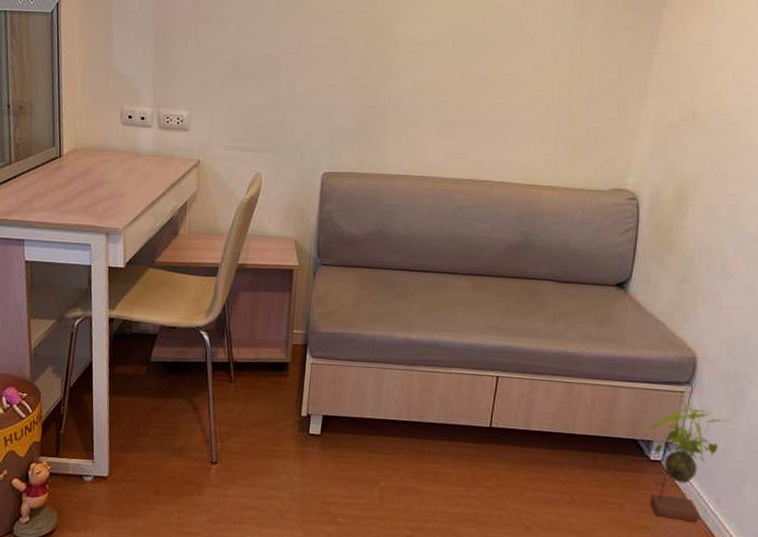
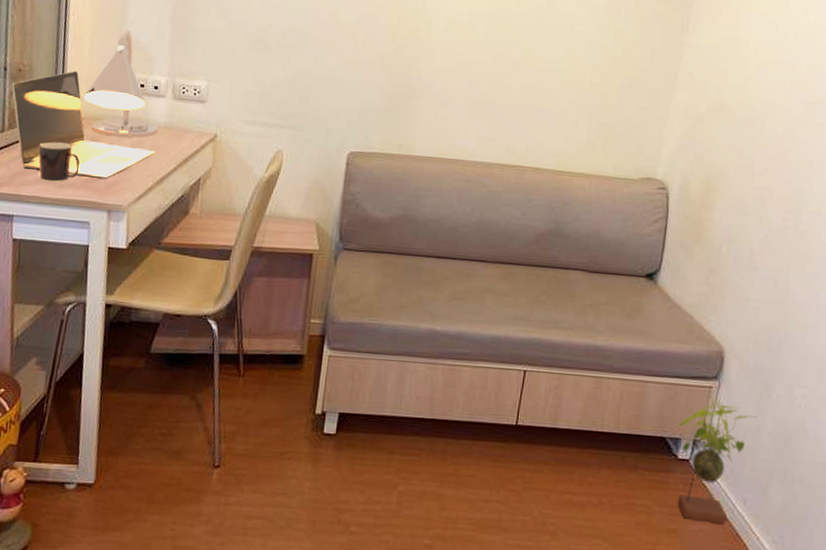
laptop: none [15,106,145,205] -> present [11,71,156,180]
mug: none [41,172,80,211] -> present [37,141,81,184]
table lamp: none [78,64,147,166] -> present [82,29,159,138]

